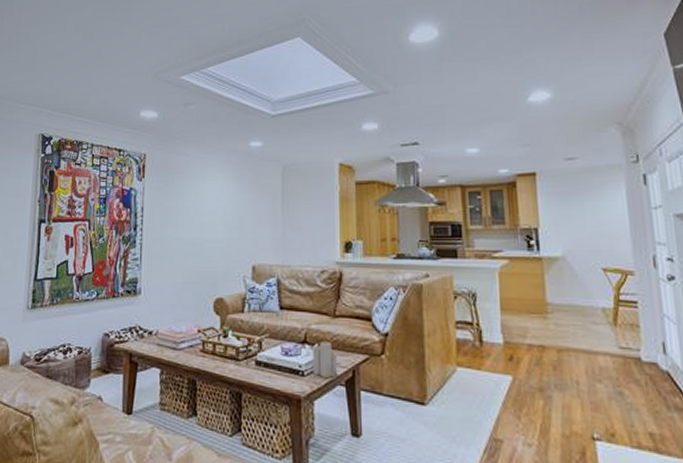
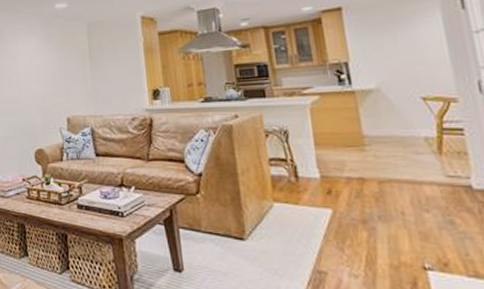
candle: present [312,340,338,379] -> none [130,183,156,219]

